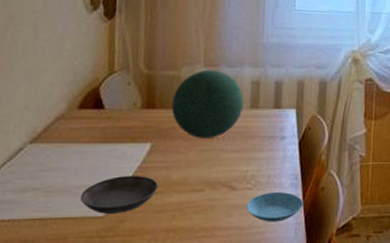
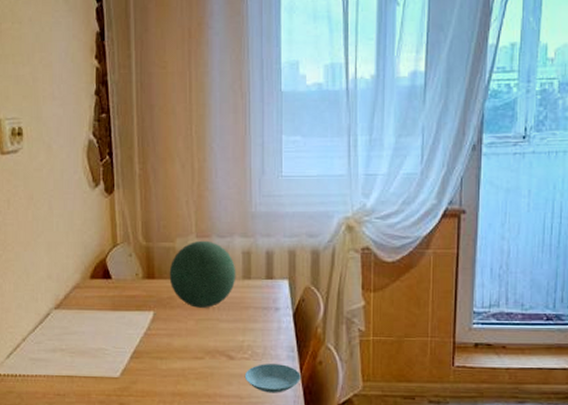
saucer: present [80,176,159,214] -> none [98,341,163,375]

